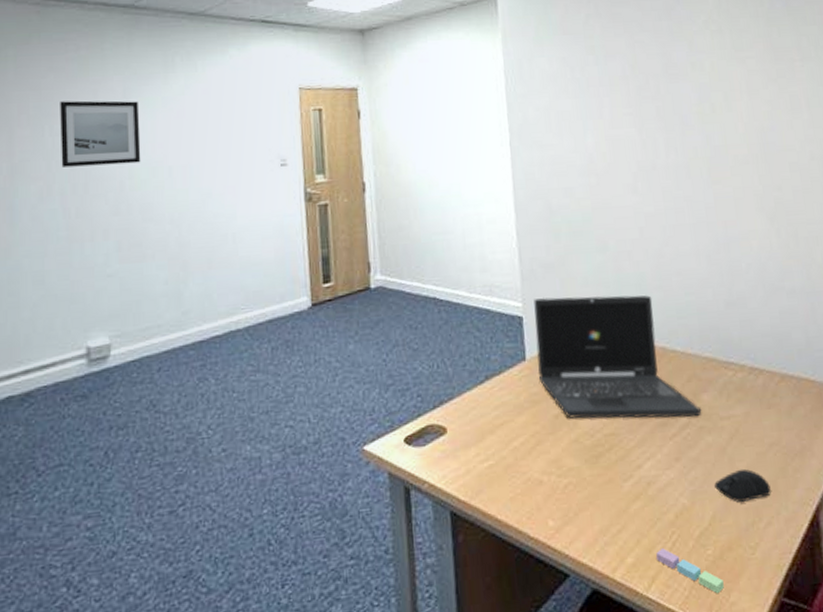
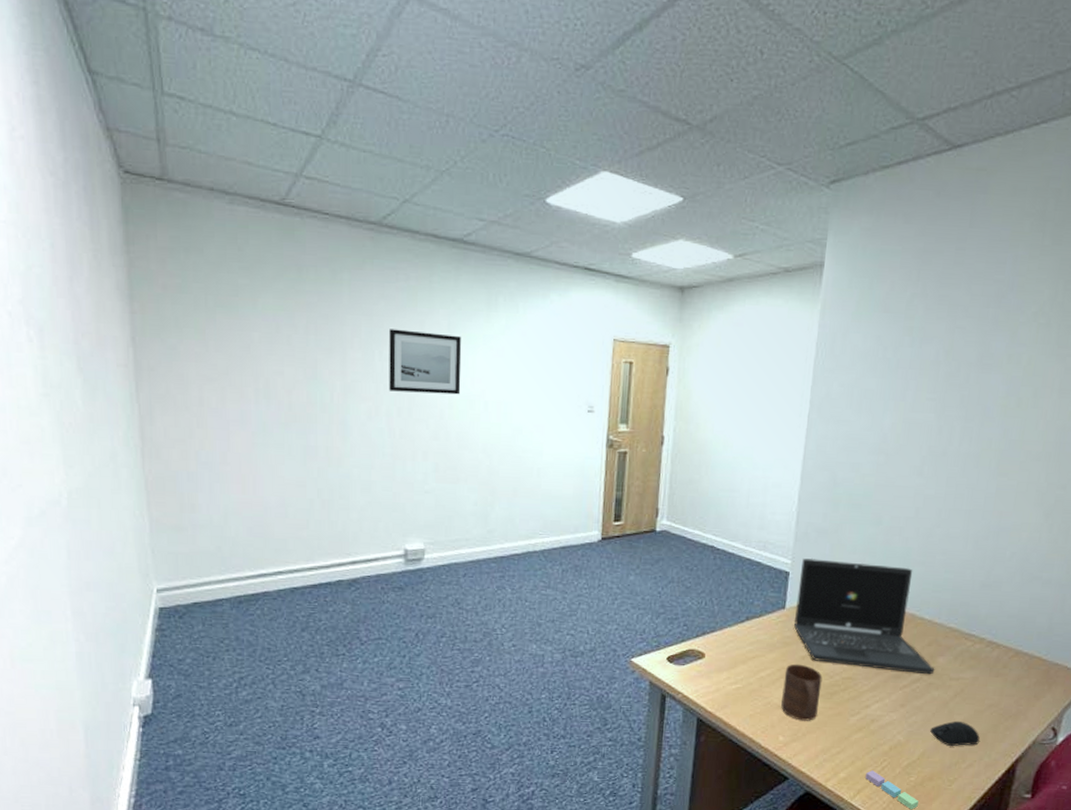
cup: none [539,424,586,497] -> present [781,664,822,721]

